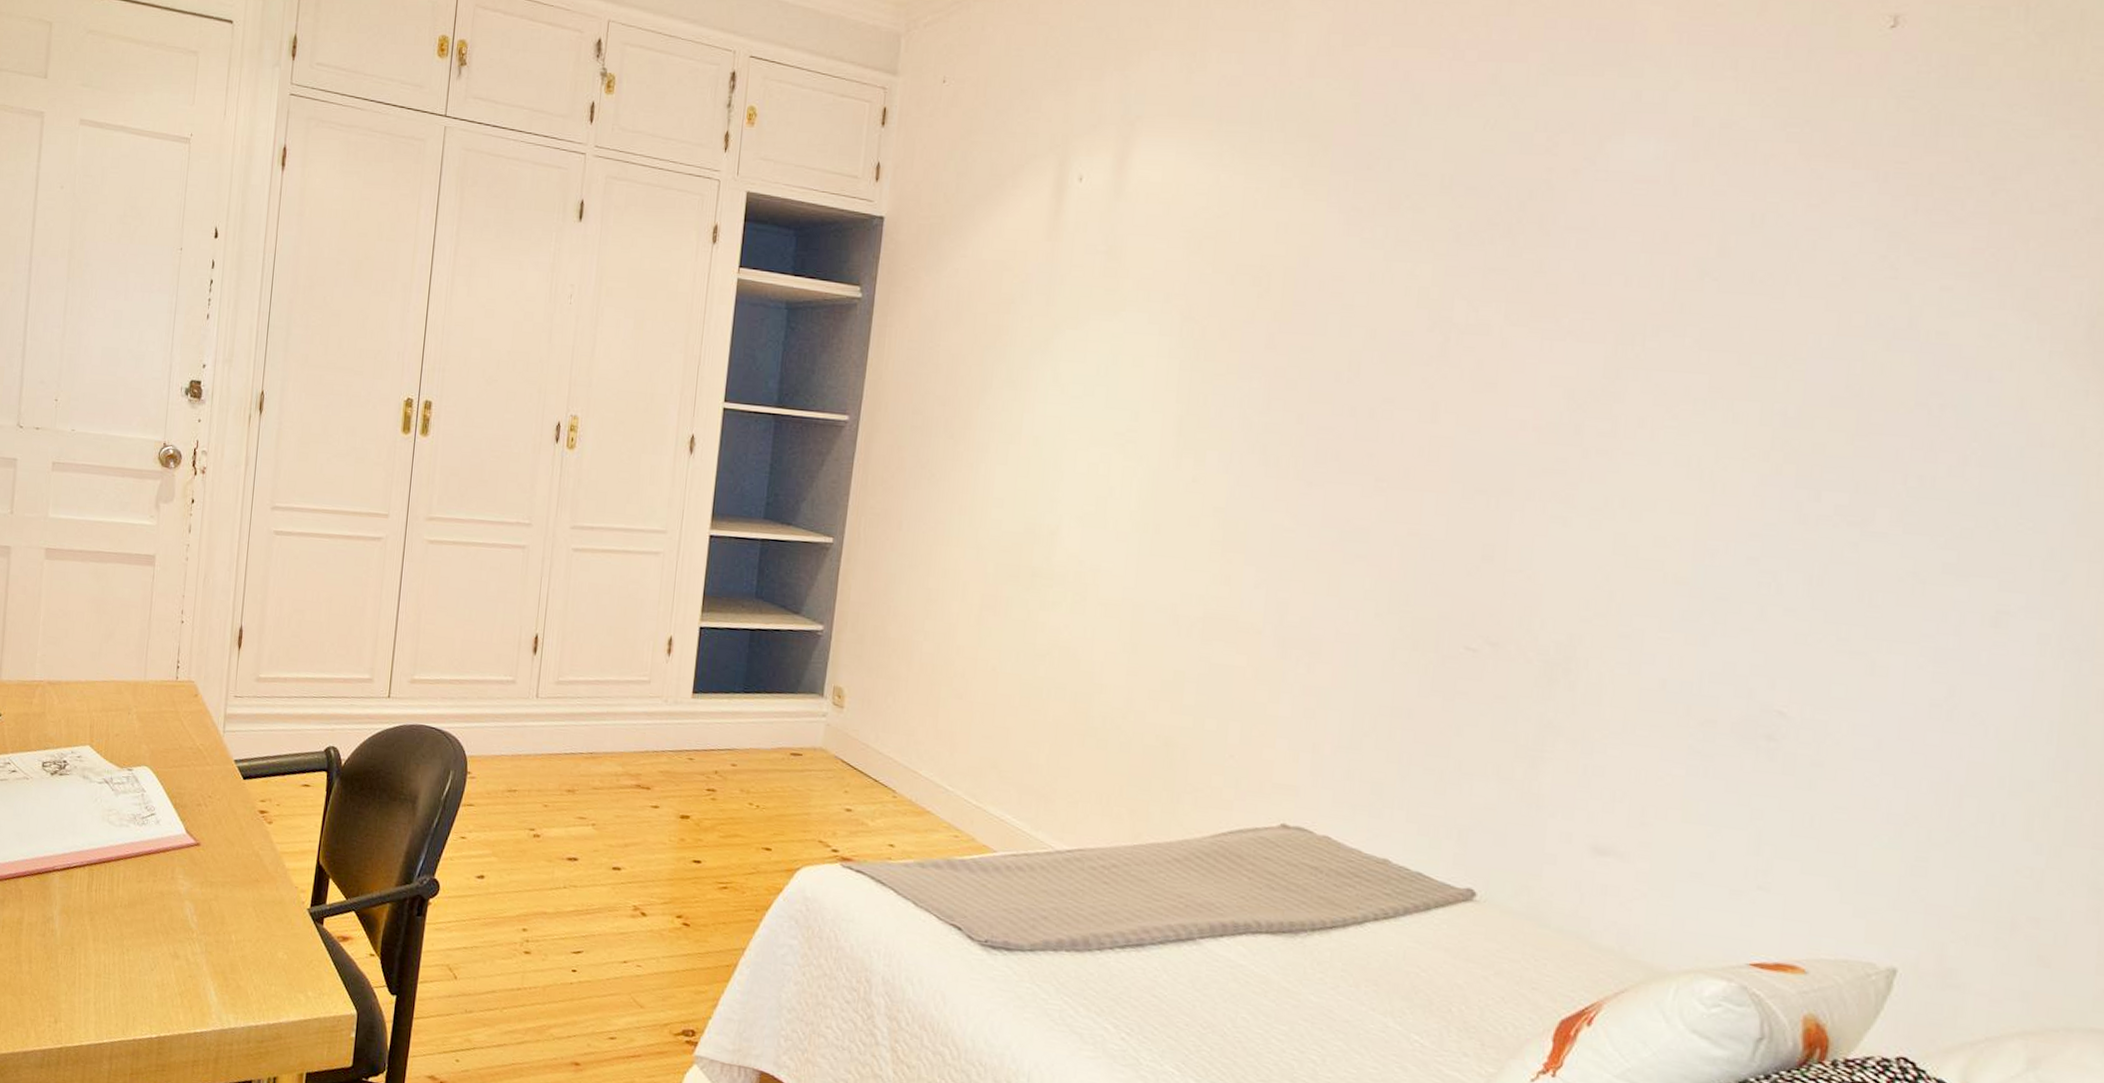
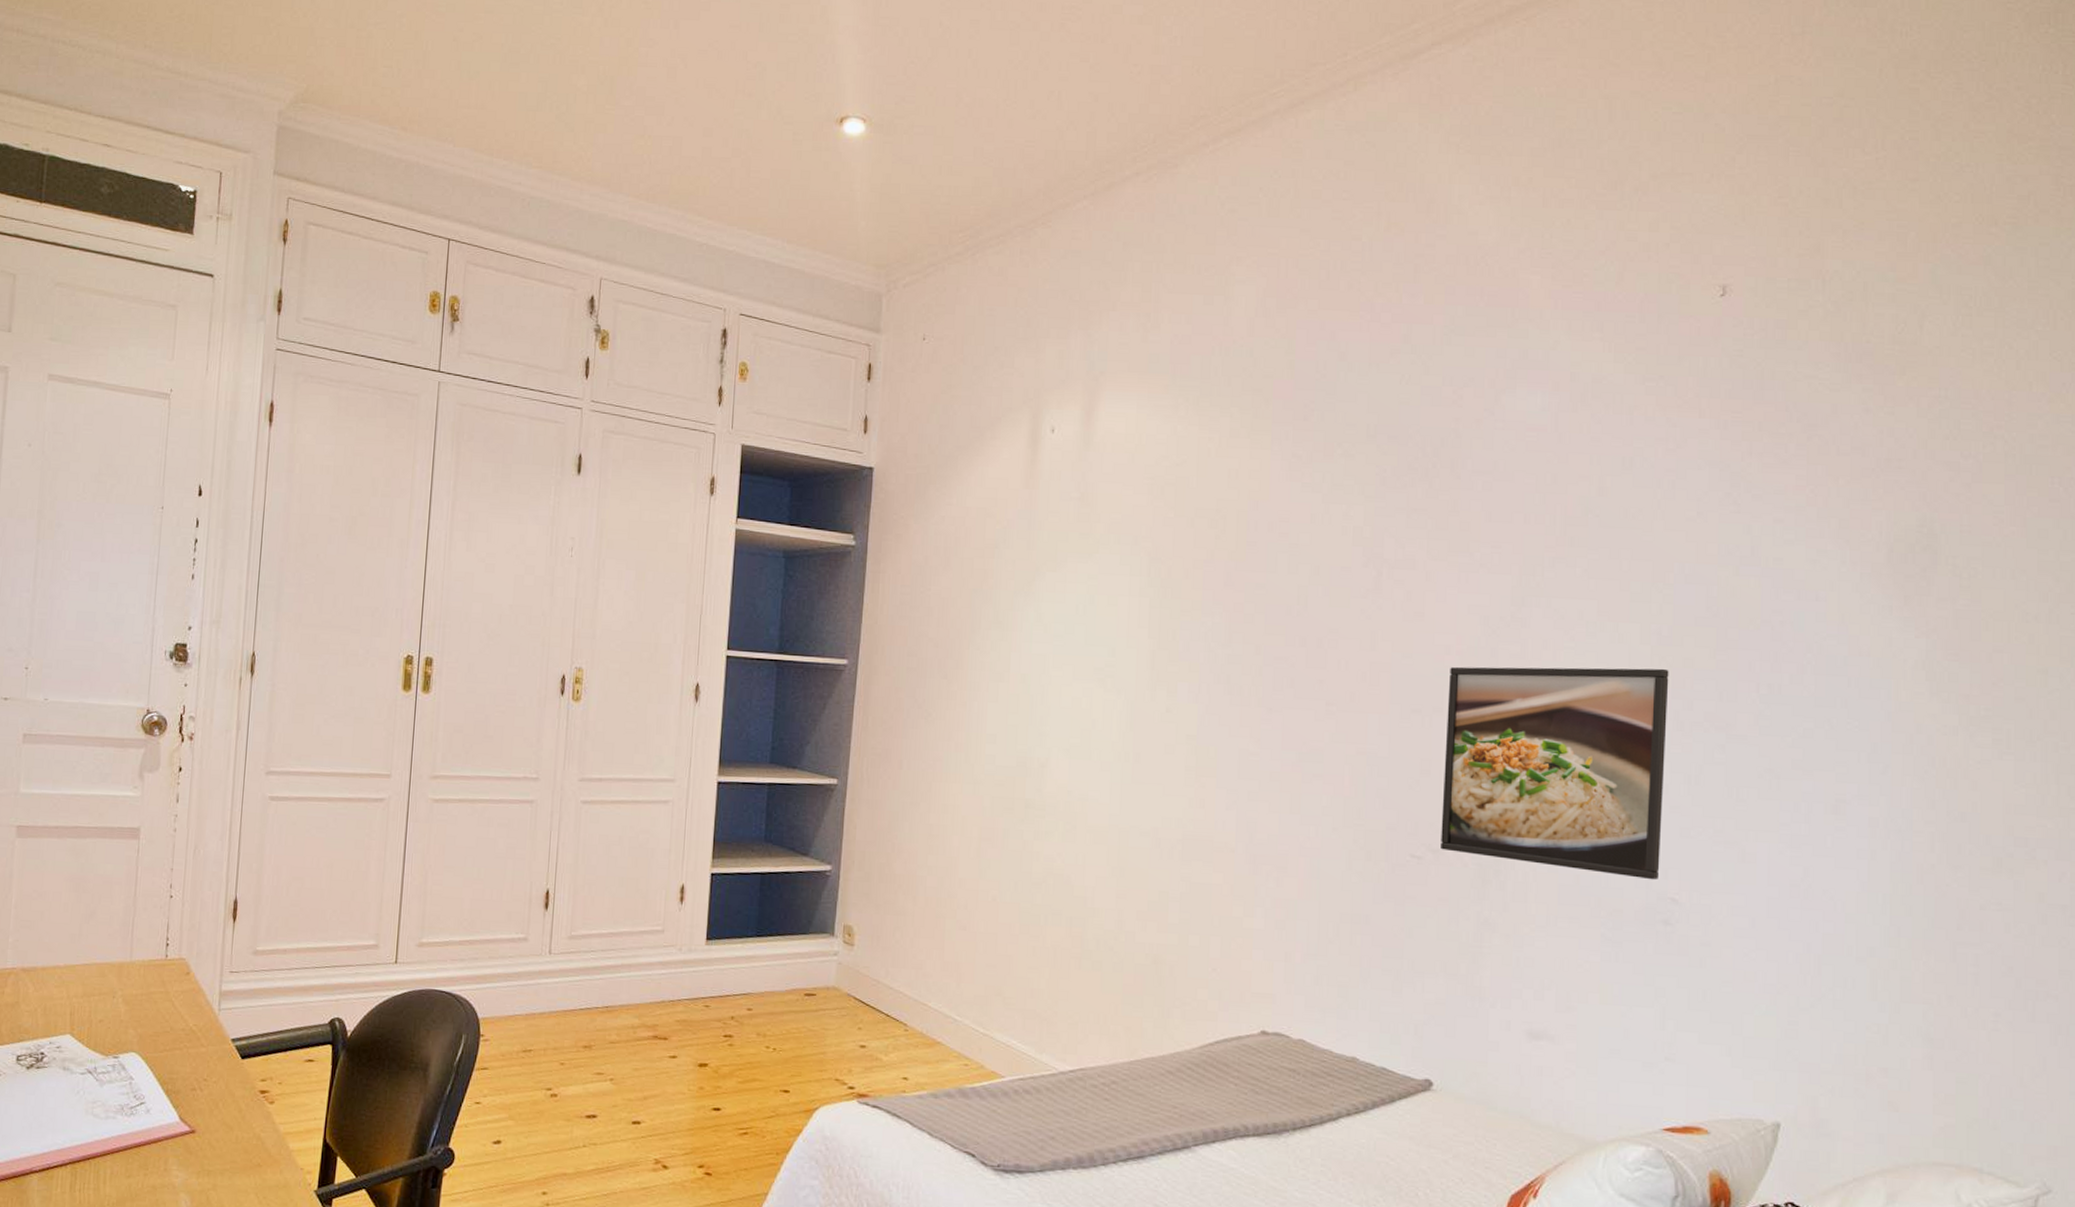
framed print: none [1501,444,1794,690] -> present [1441,666,1669,880]

